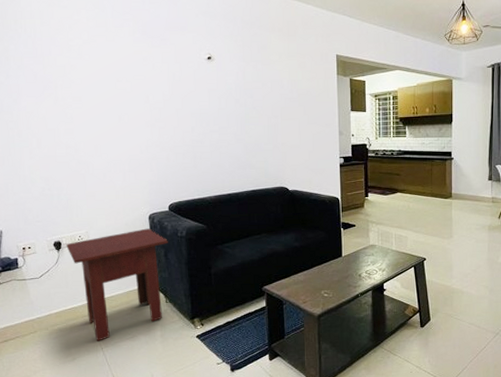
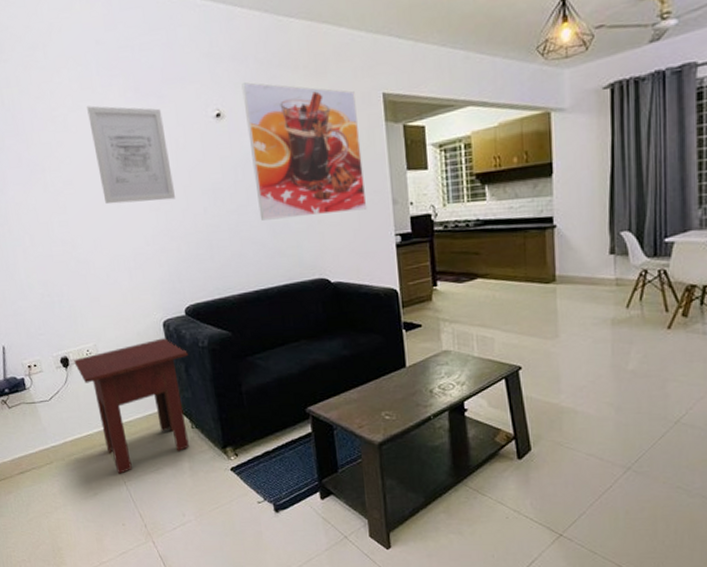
wall art: none [100,40,168,119] -> present [87,105,175,205]
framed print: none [230,36,320,140] -> present [241,82,367,221]

